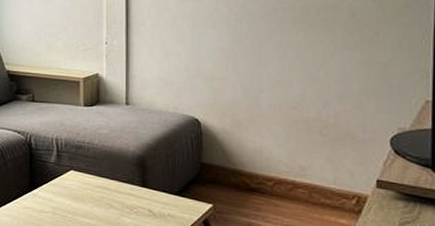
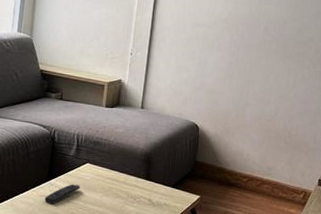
remote control: none [29,194,67,217] -> present [44,184,81,205]

